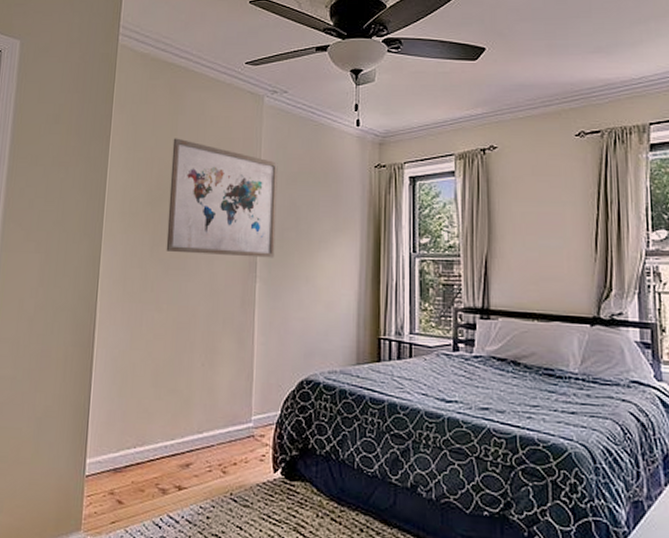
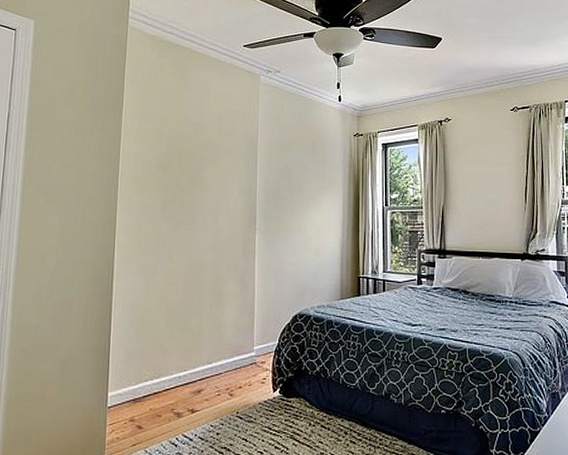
wall art: present [166,138,278,258] -> none [176,110,273,213]

